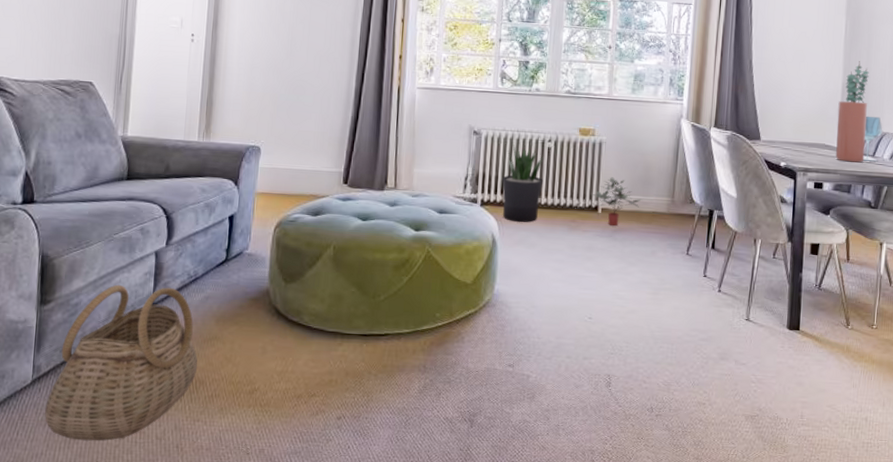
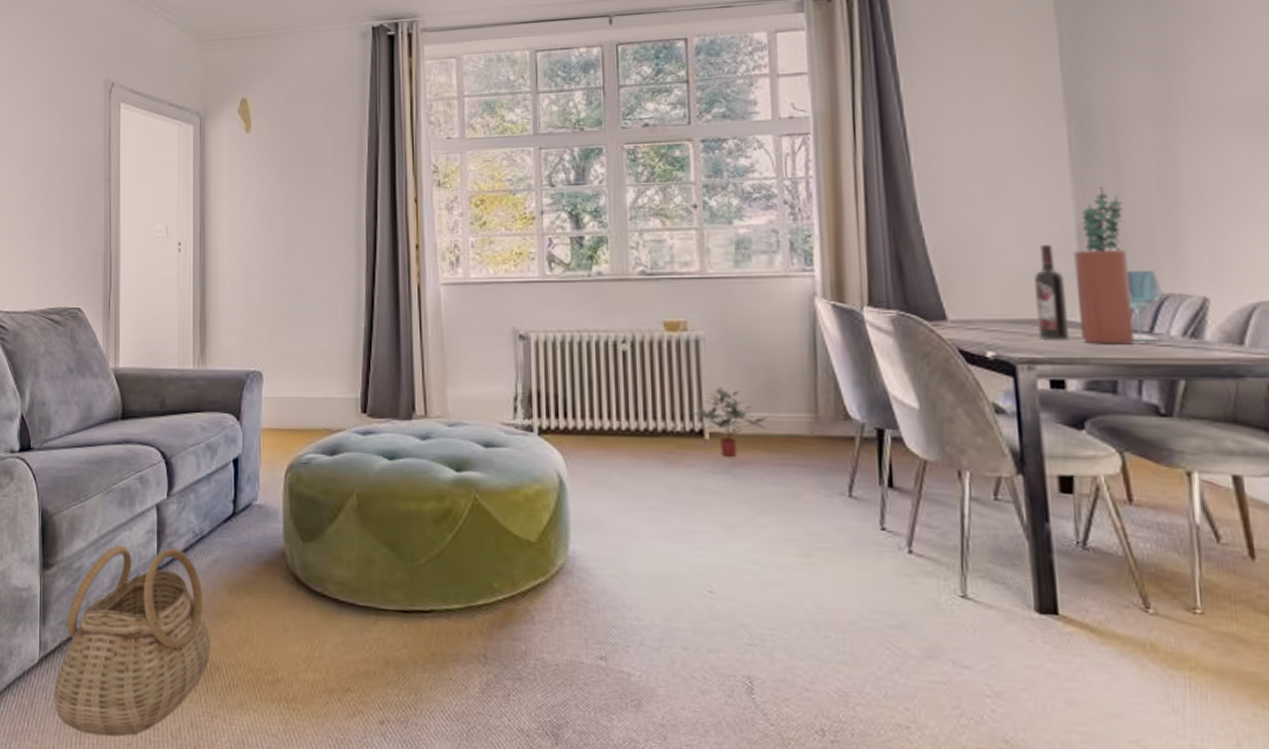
planter: present [502,142,544,223] -> none [564,347,621,457]
wine bottle: none [812,95,831,157] -> present [1034,245,1069,339]

